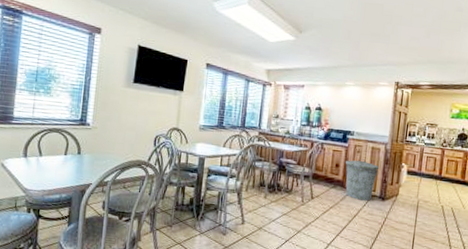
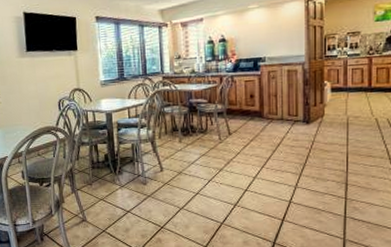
trash can: present [345,159,380,201] -> none [259,84,299,128]

